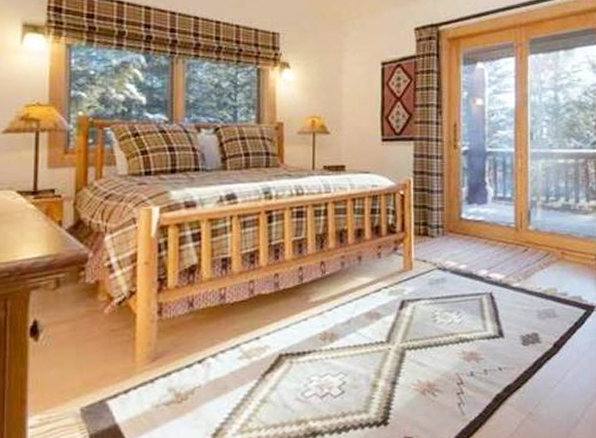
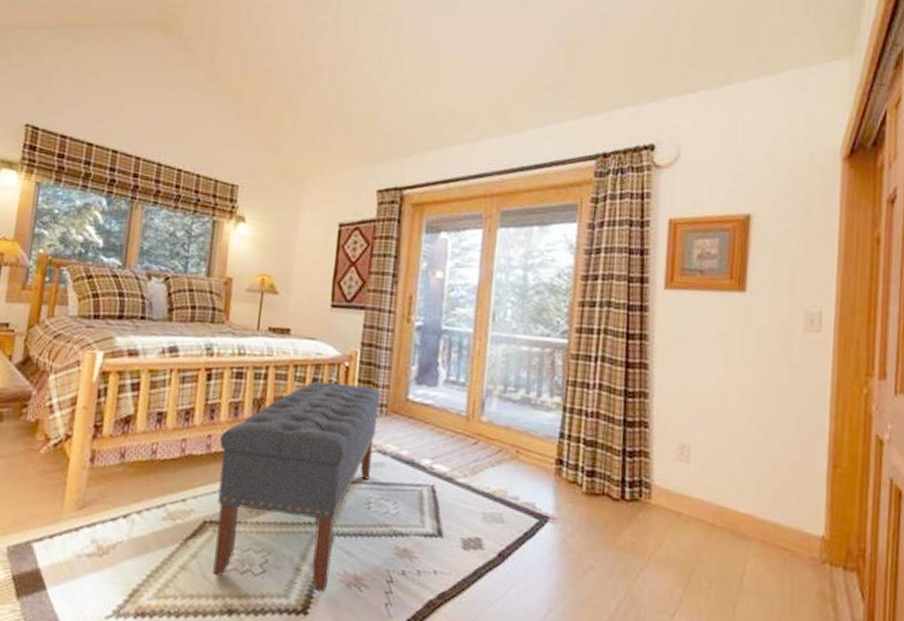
bench: none [287,211,436,403] -> present [213,381,381,593]

